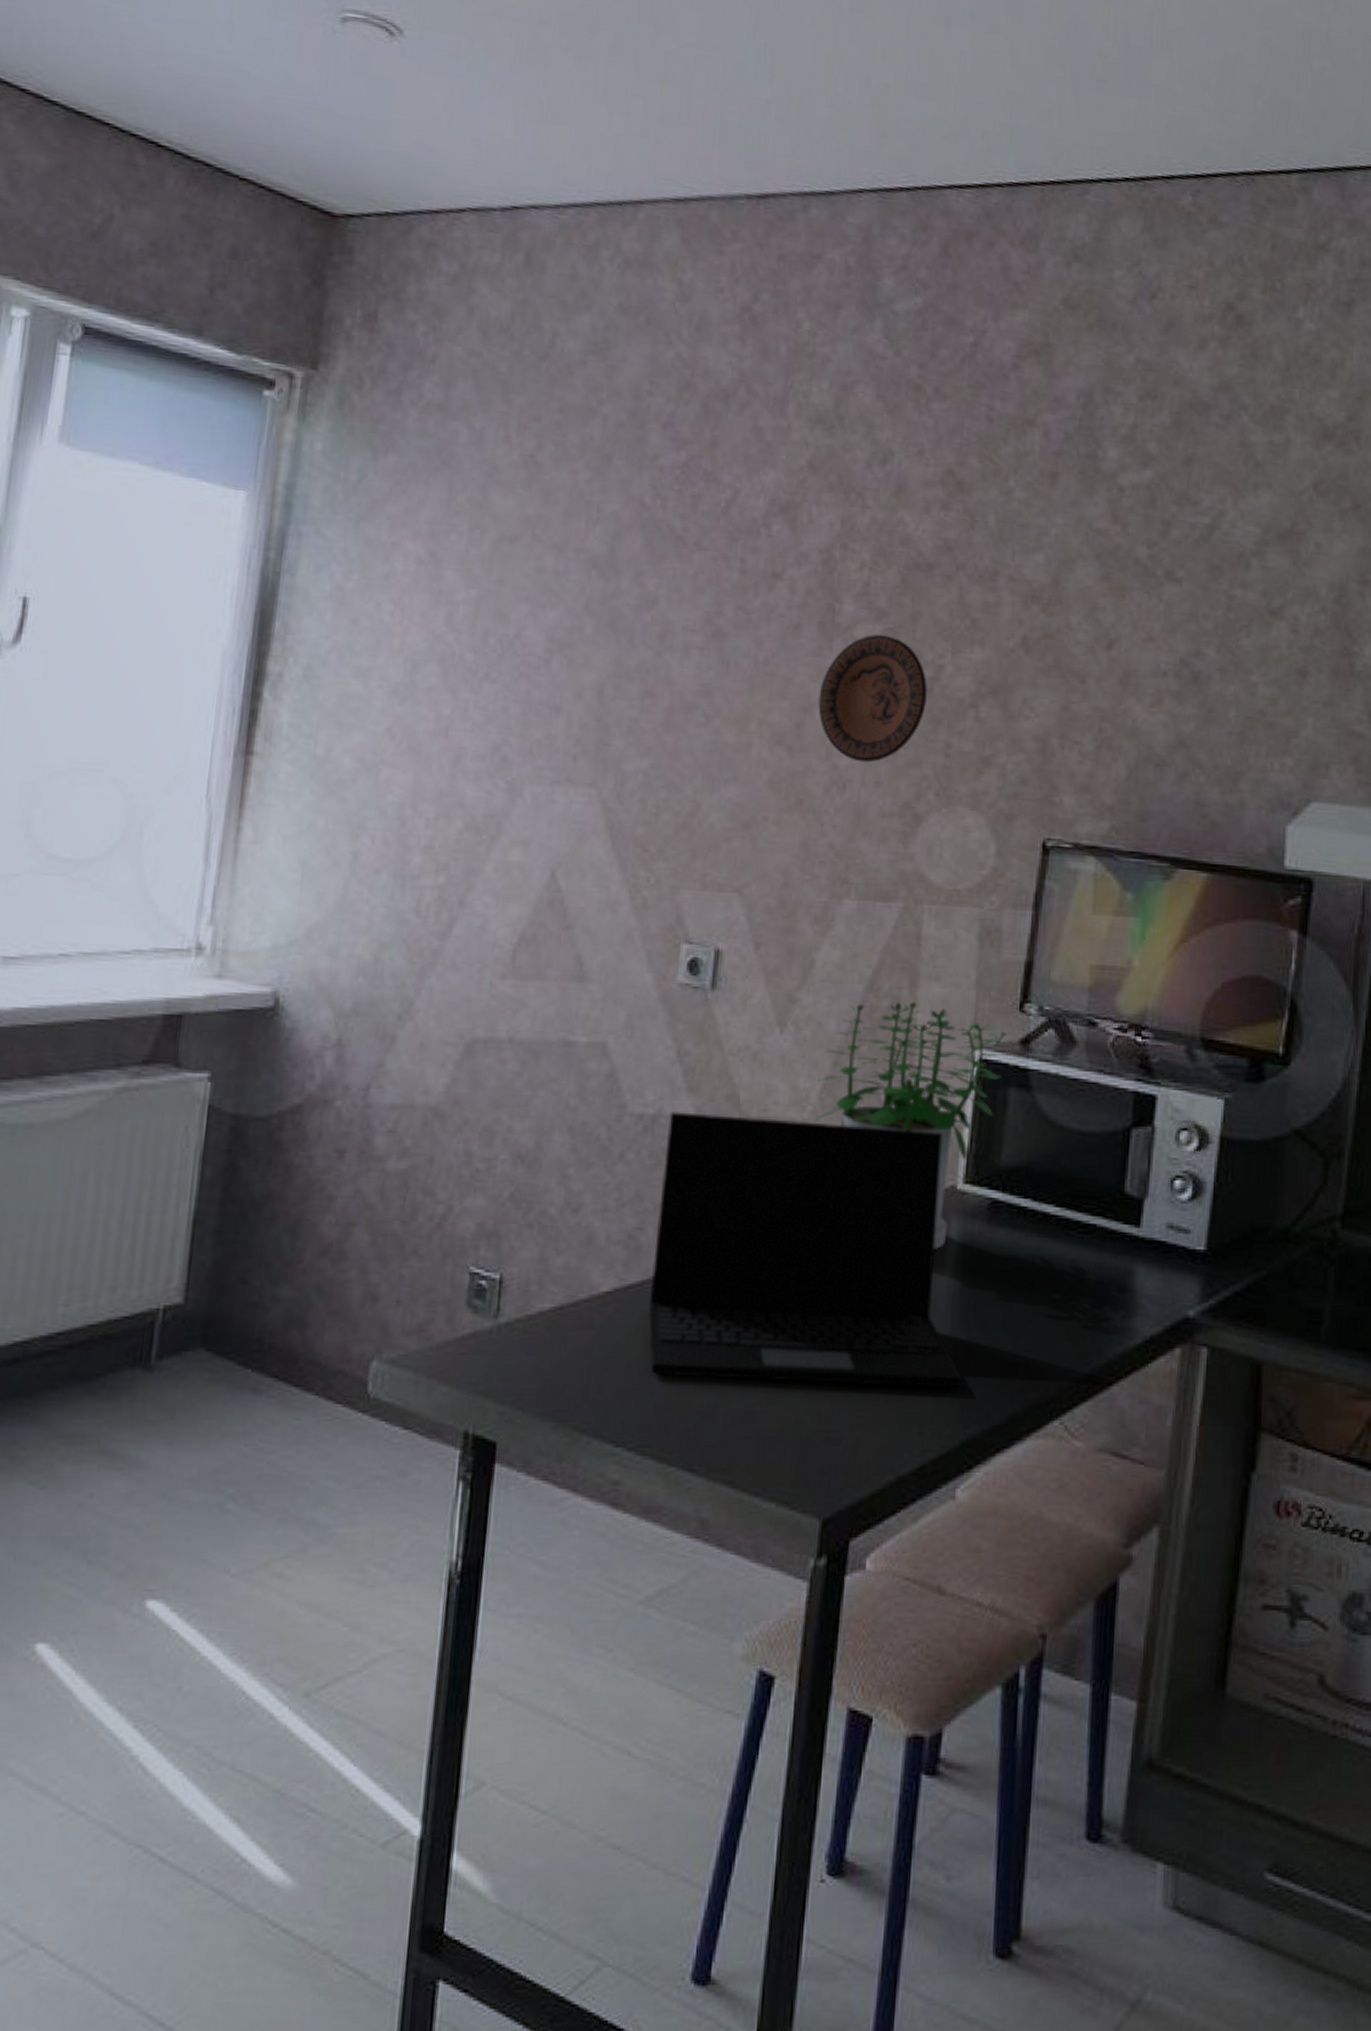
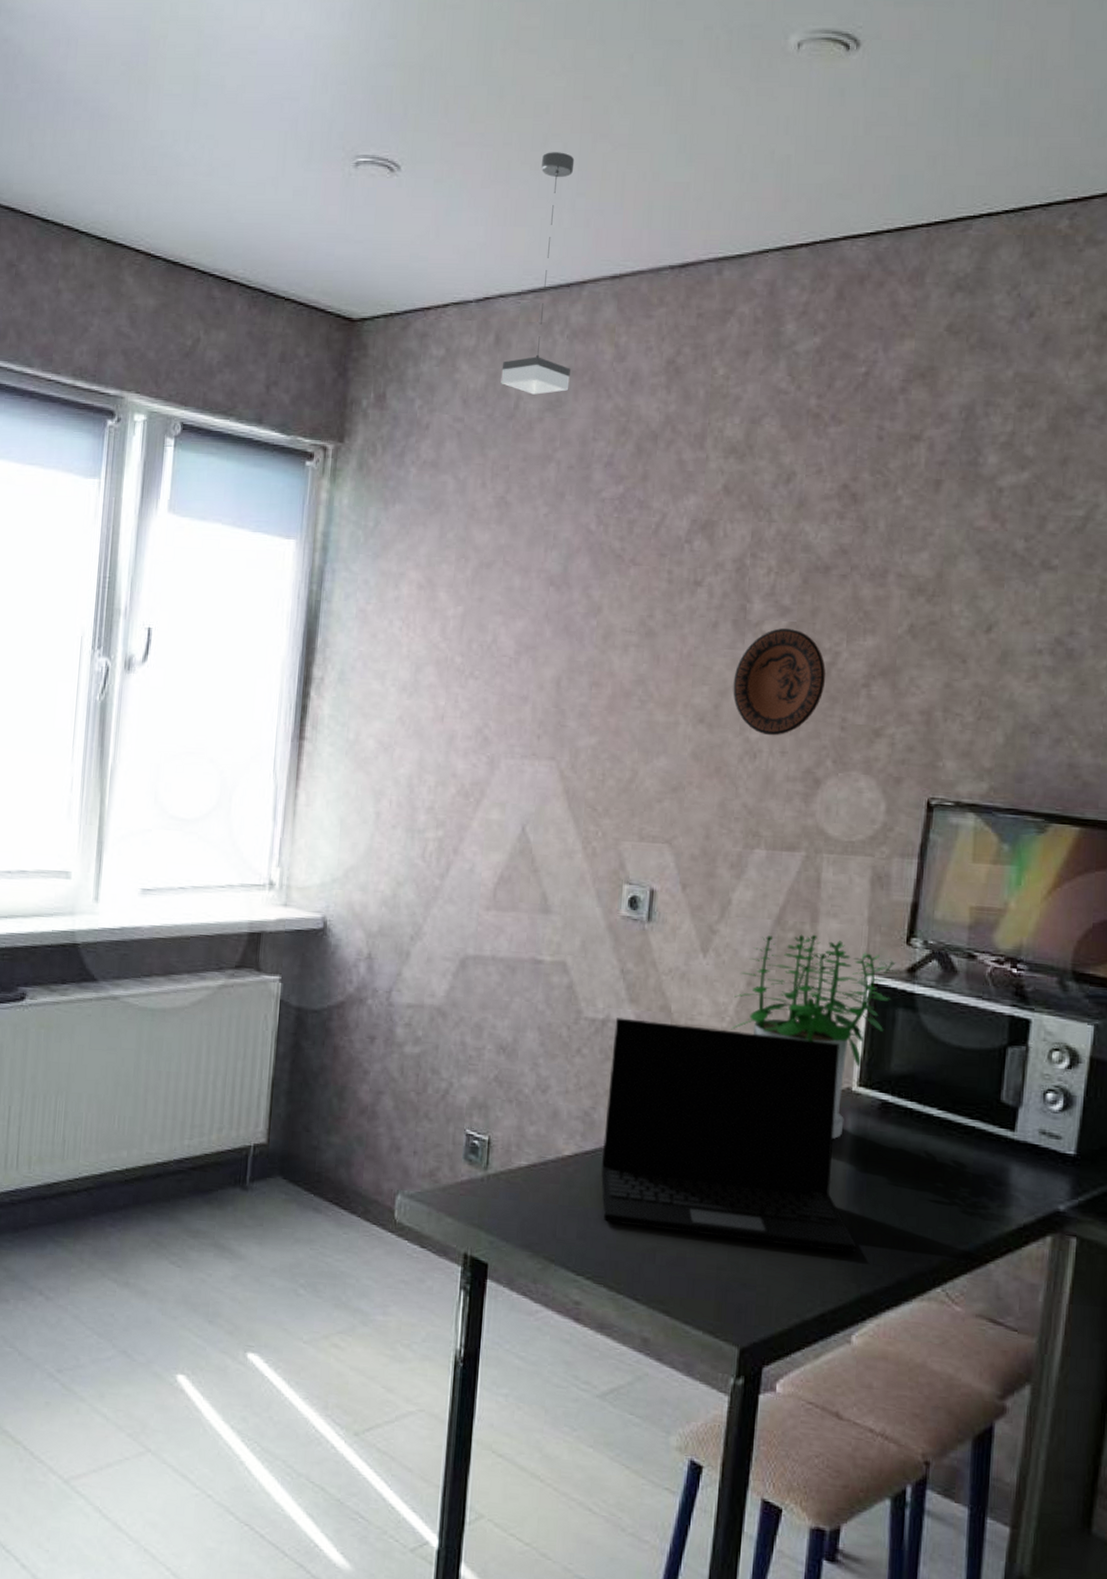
pendant lamp: none [531,40,630,333] -> present [501,152,575,395]

